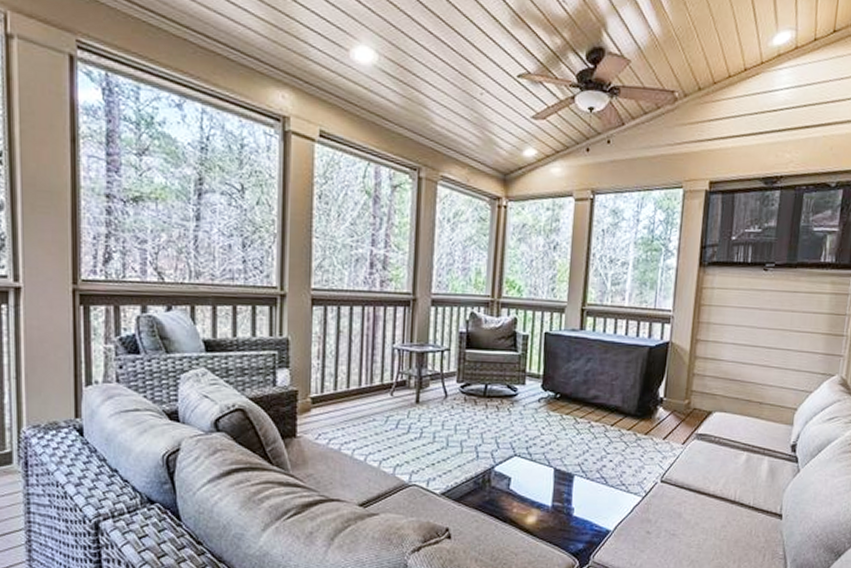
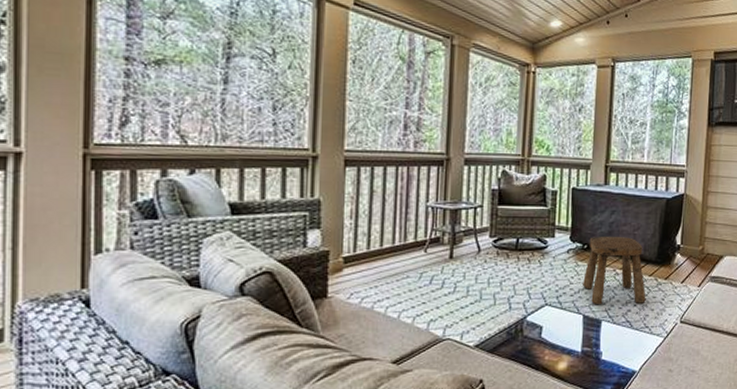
stool: none [554,385,624,459] -> present [583,237,646,305]

